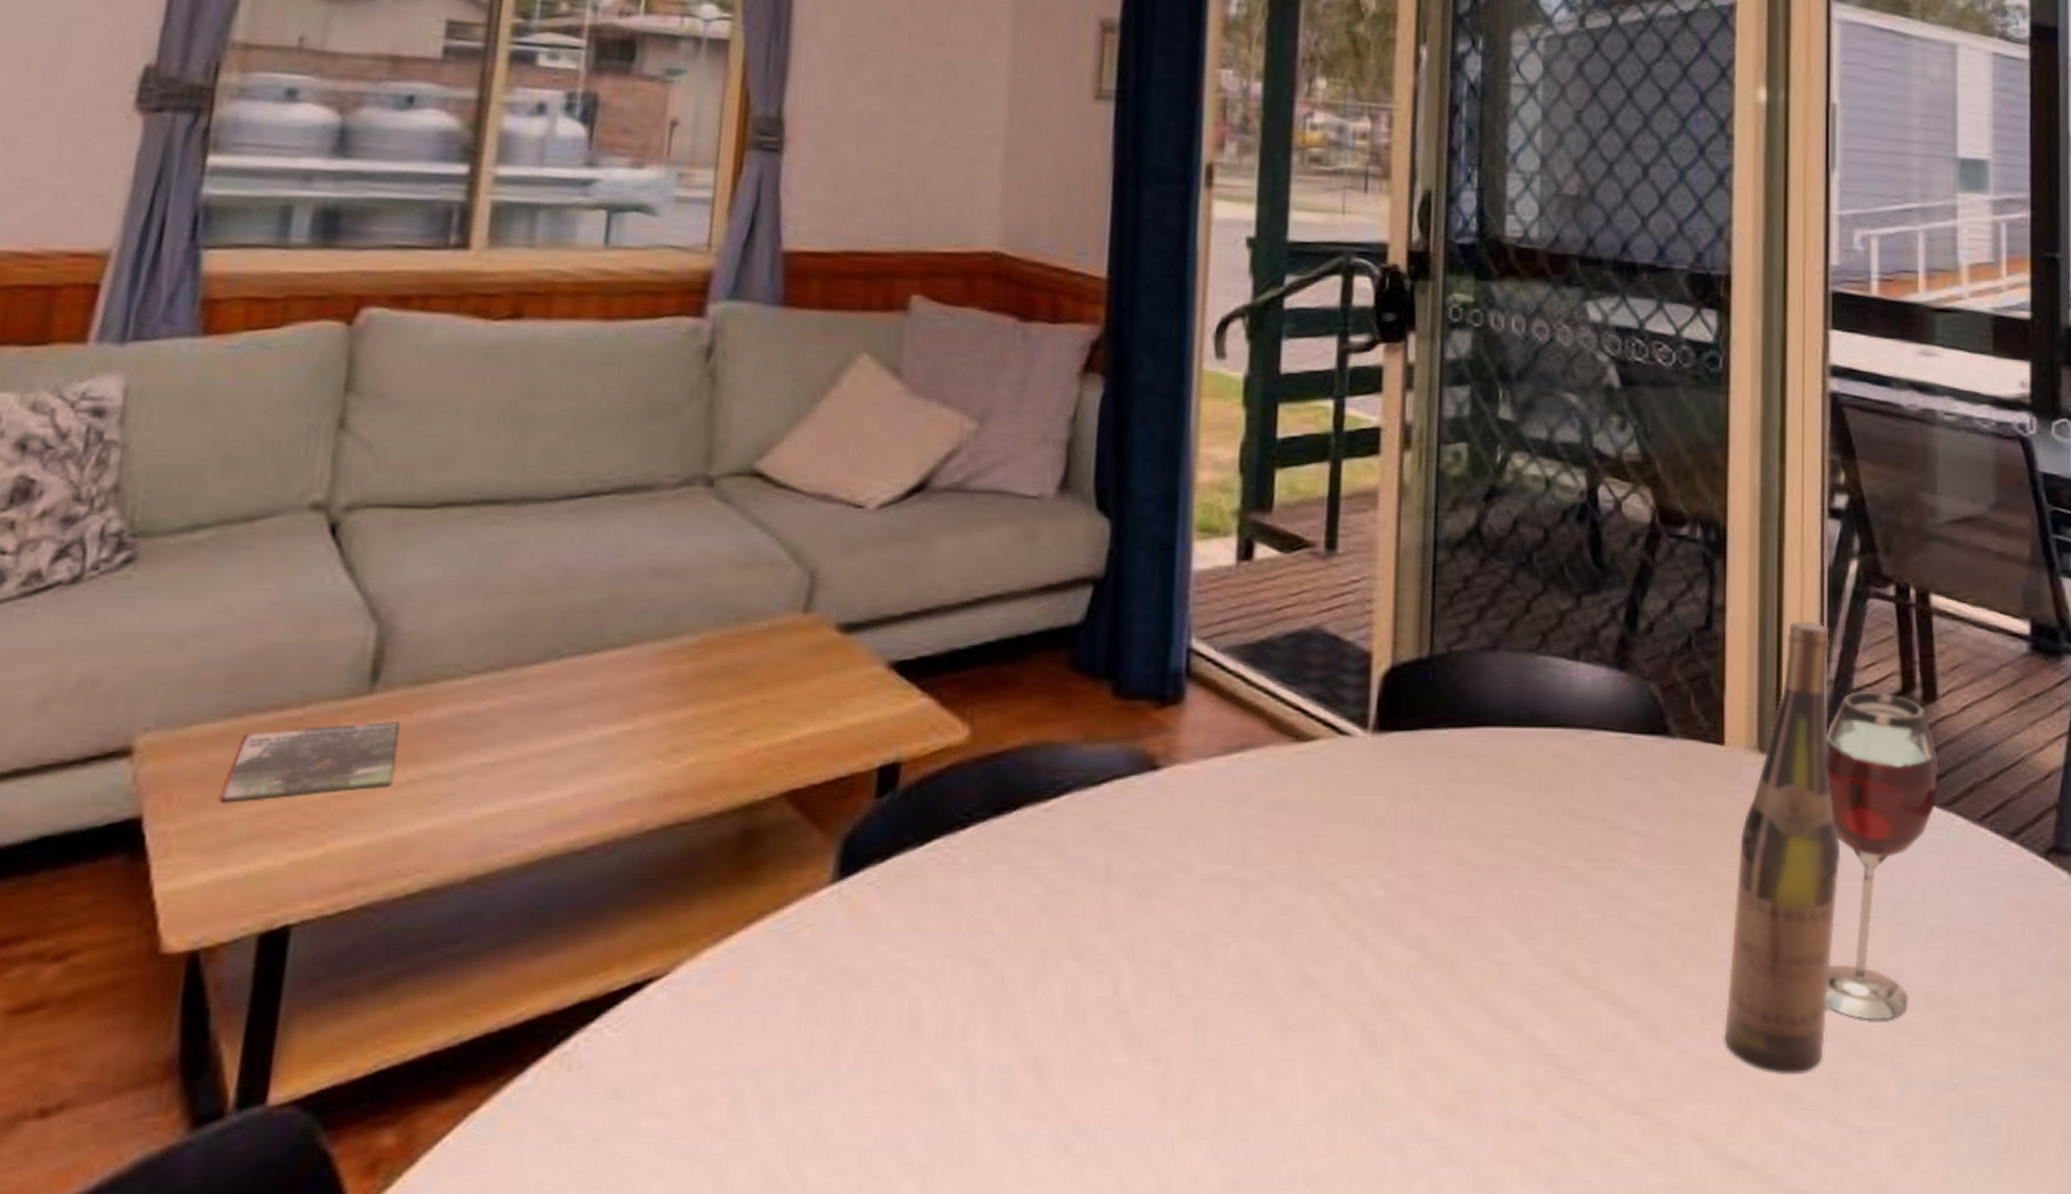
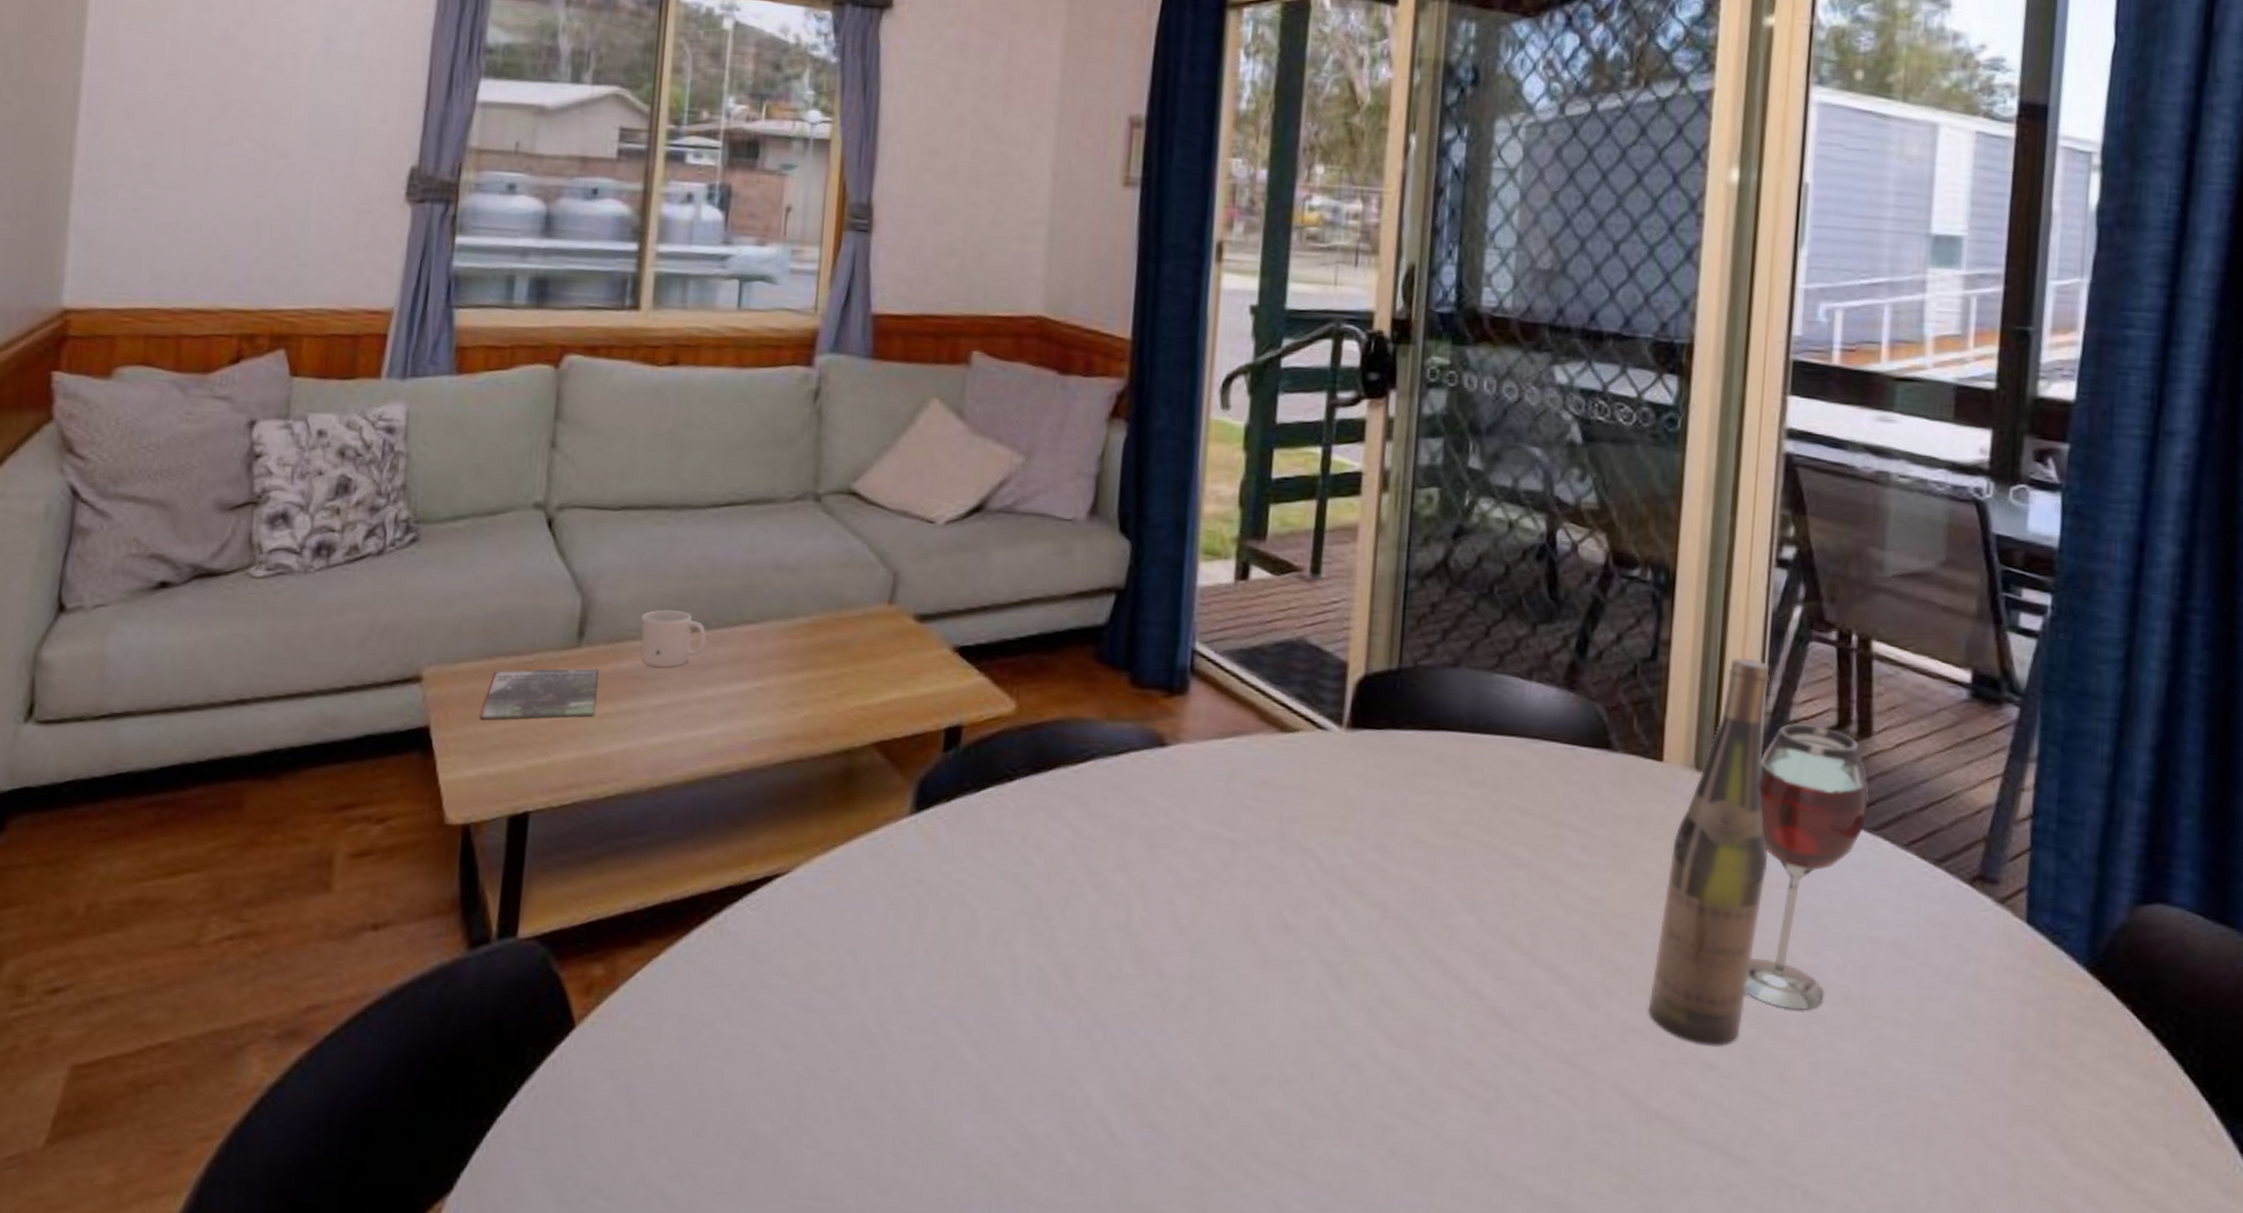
mug: none [461,636,556,715] -> present [640,609,707,669]

